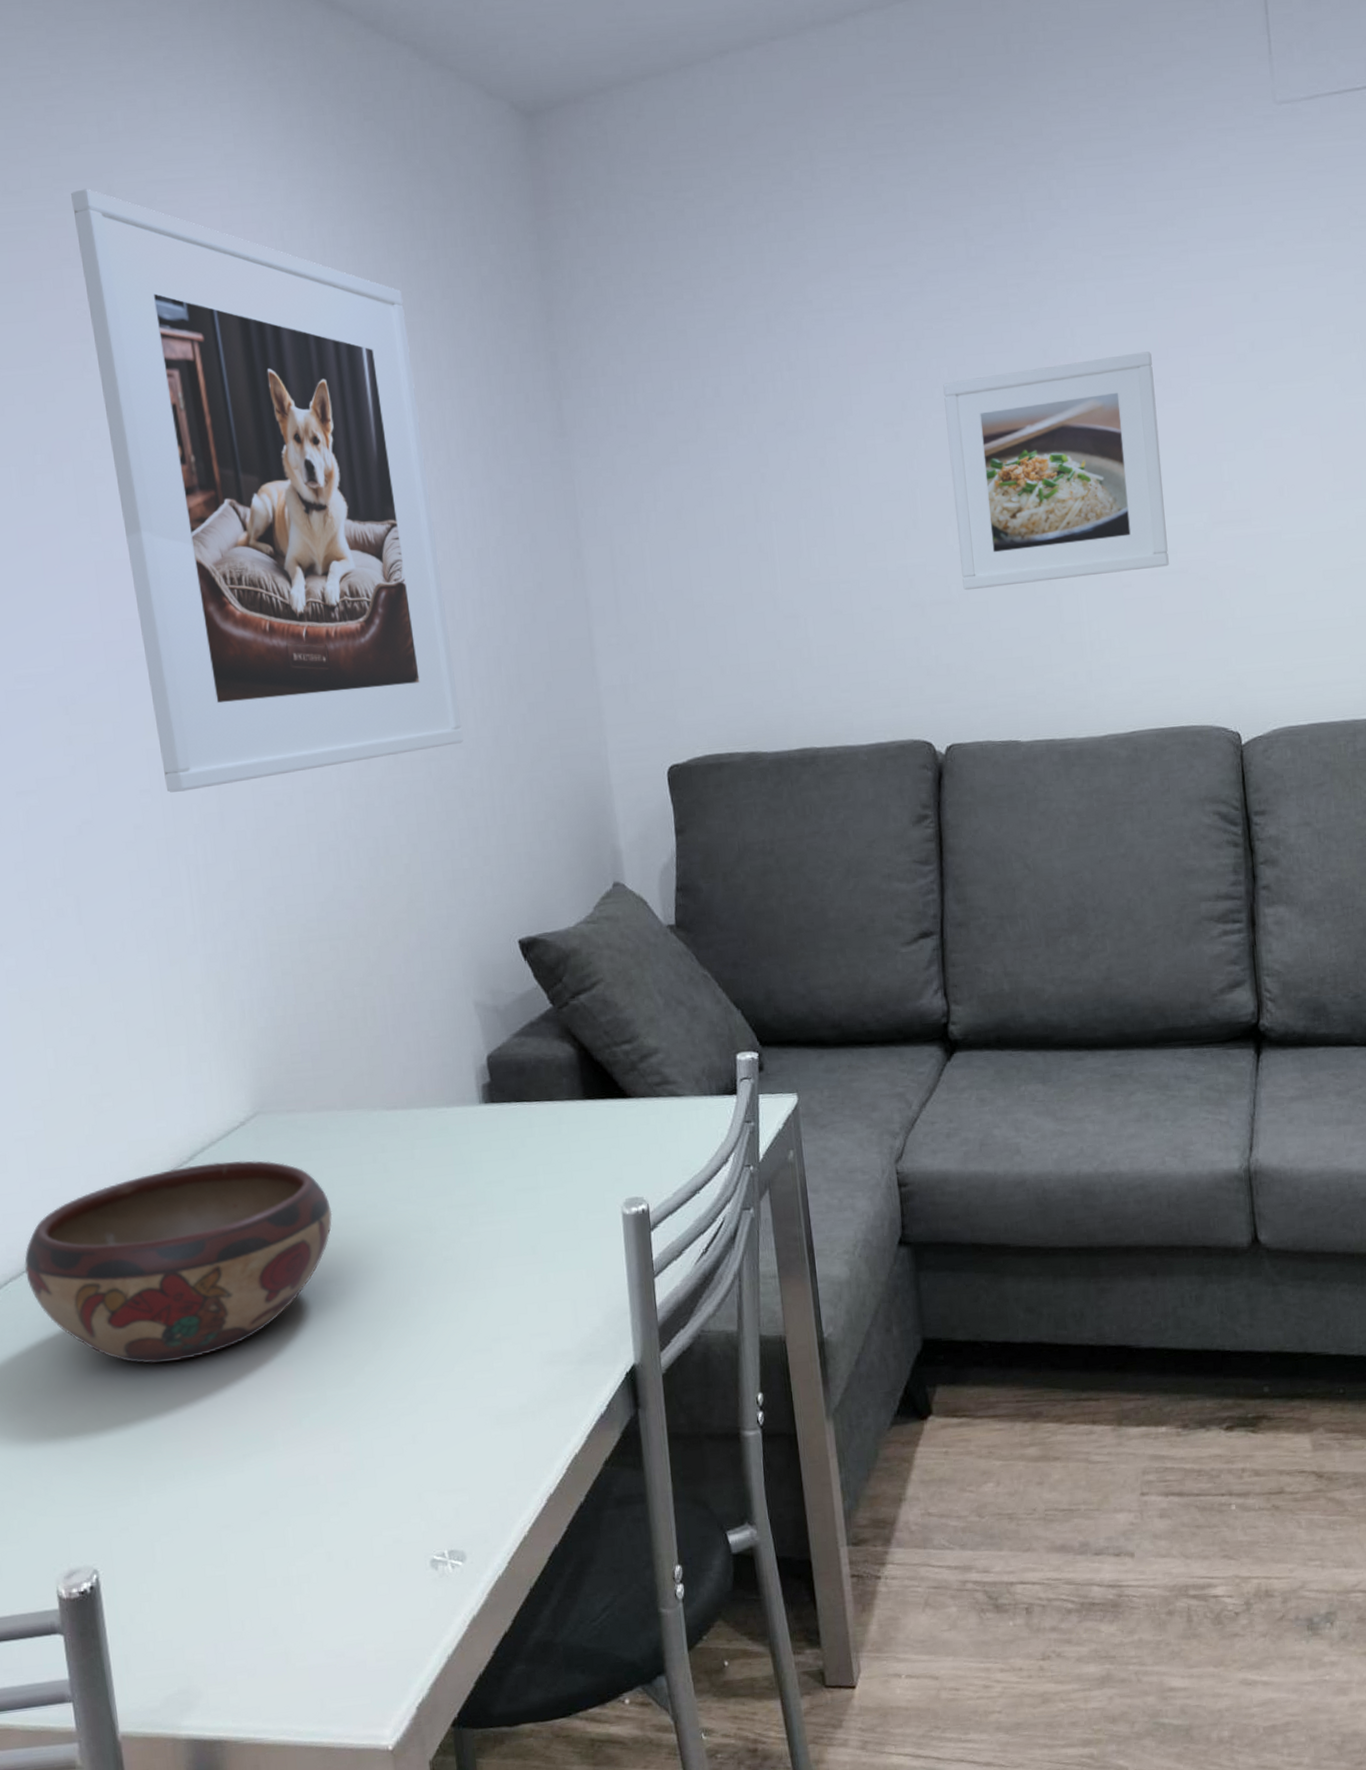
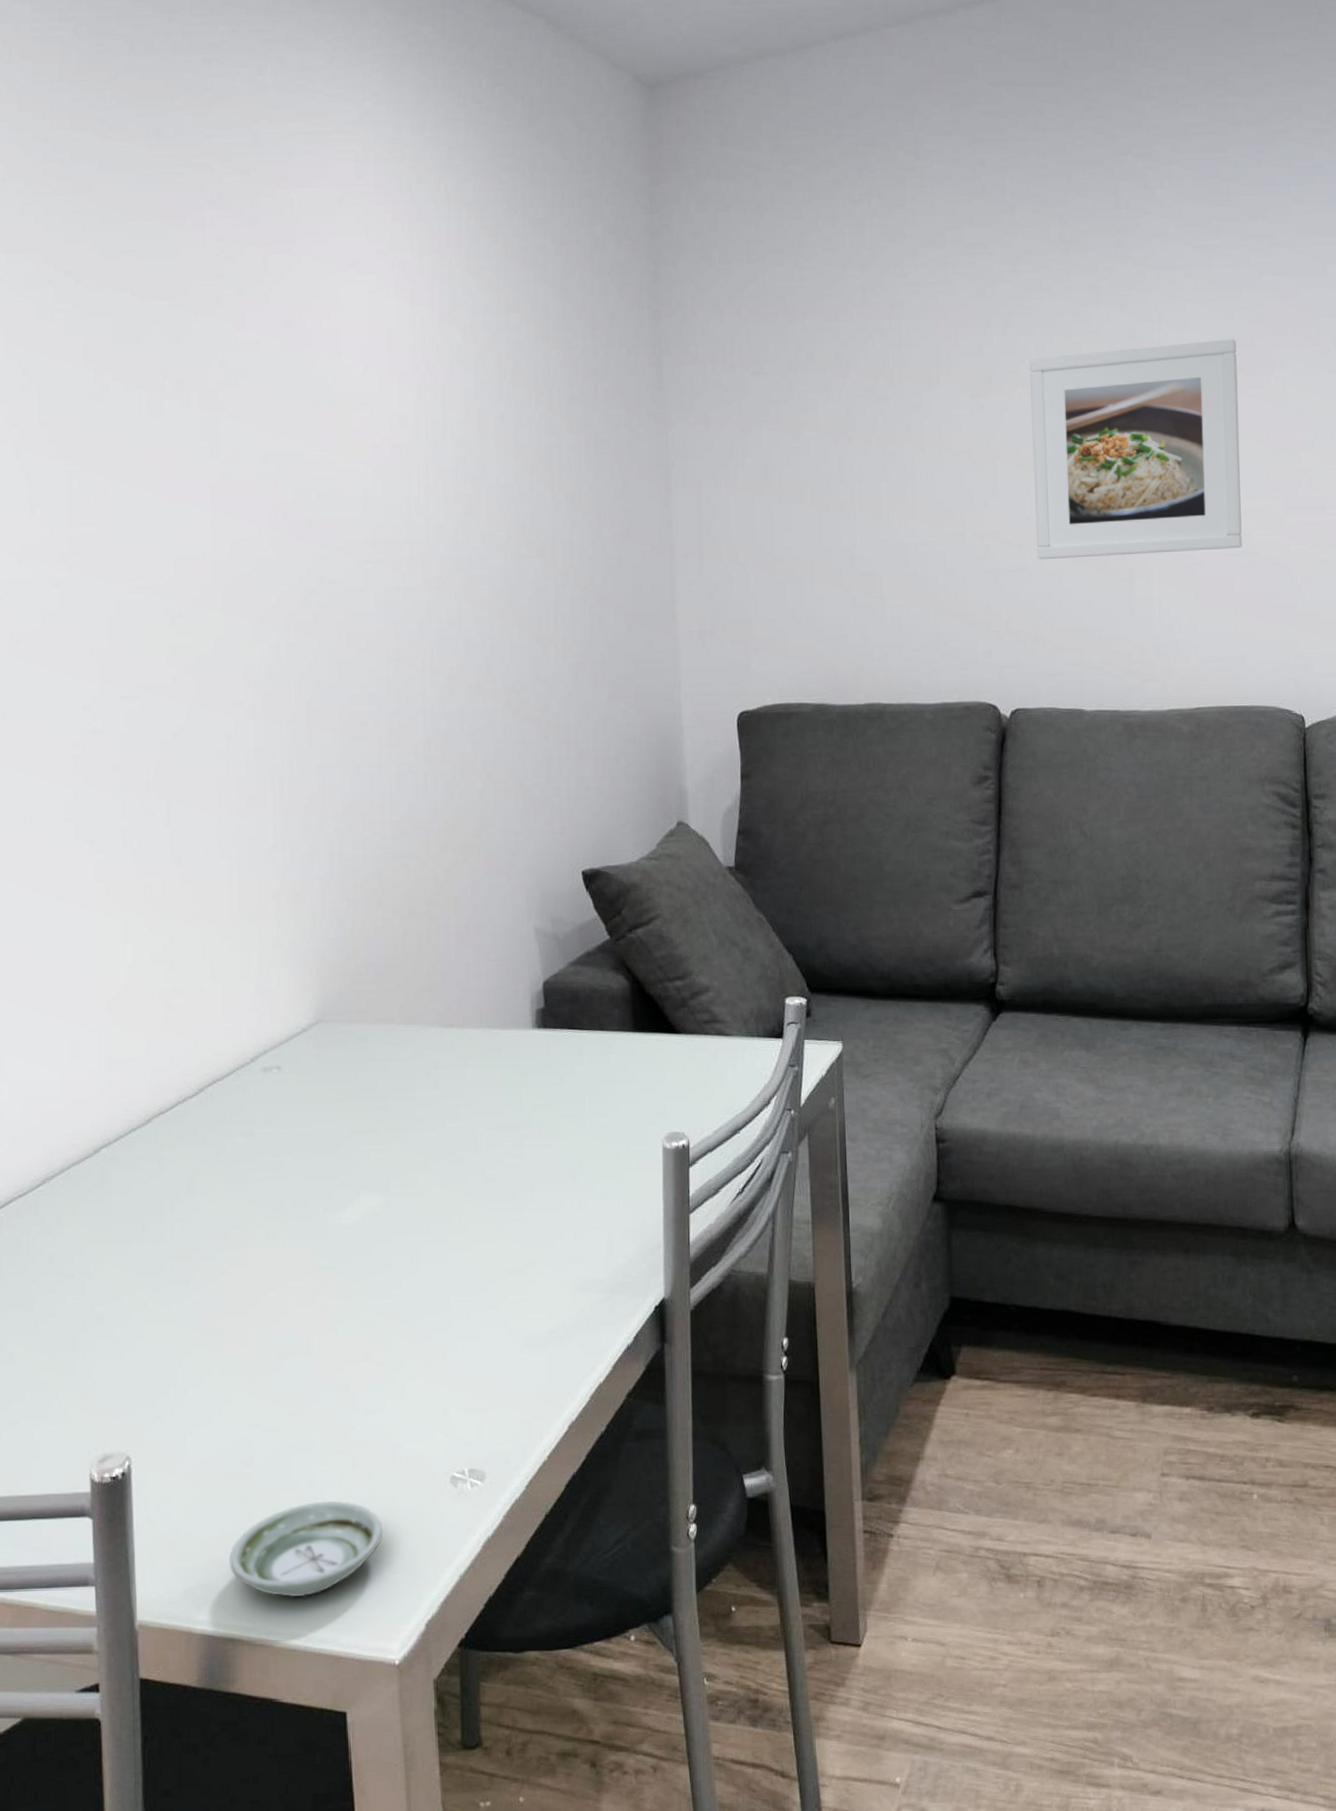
decorative bowl: present [24,1160,333,1364] -> none [87,1065,383,1258]
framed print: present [71,188,464,793] -> none [219,137,544,706]
saucer: none [209,1594,365,1695] -> present [229,1500,383,1598]

